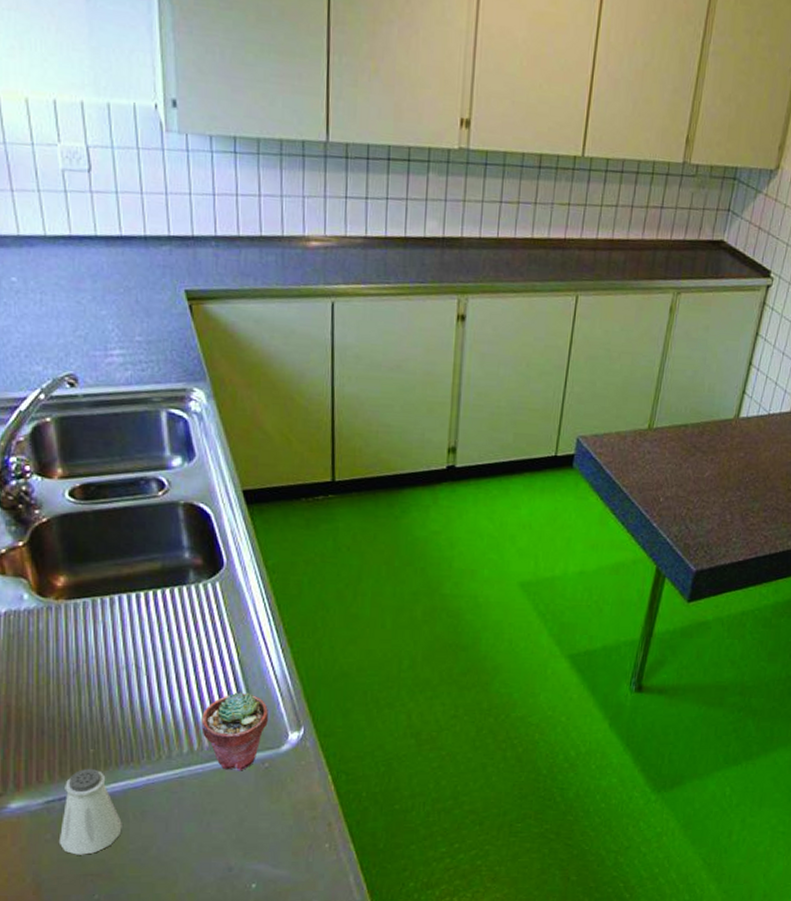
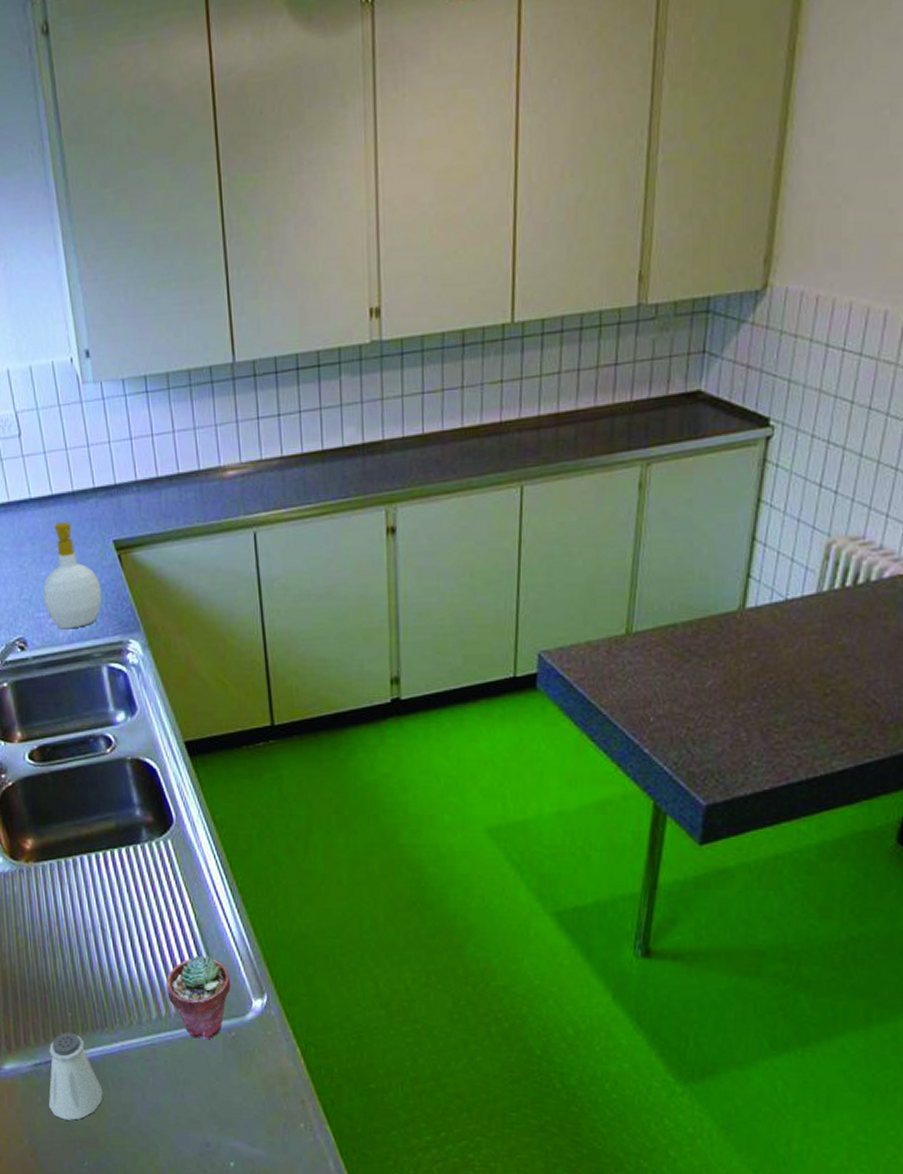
soap bottle: none [102,263,168,371] -> present [43,521,102,629]

